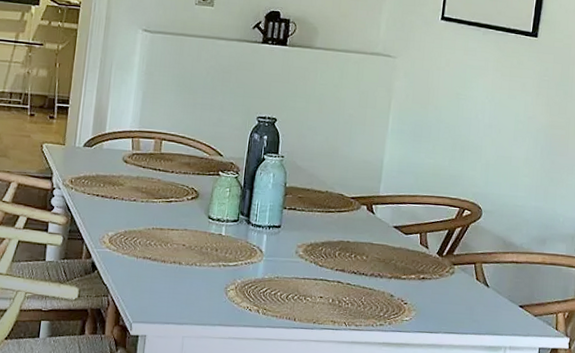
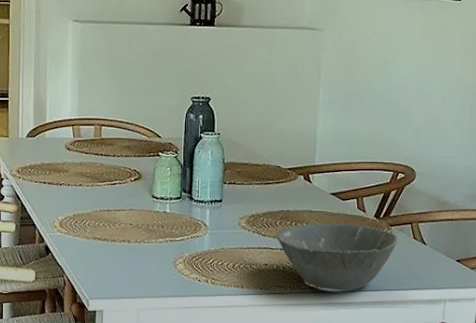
bowl: none [334,256,460,330] -> present [276,223,398,290]

